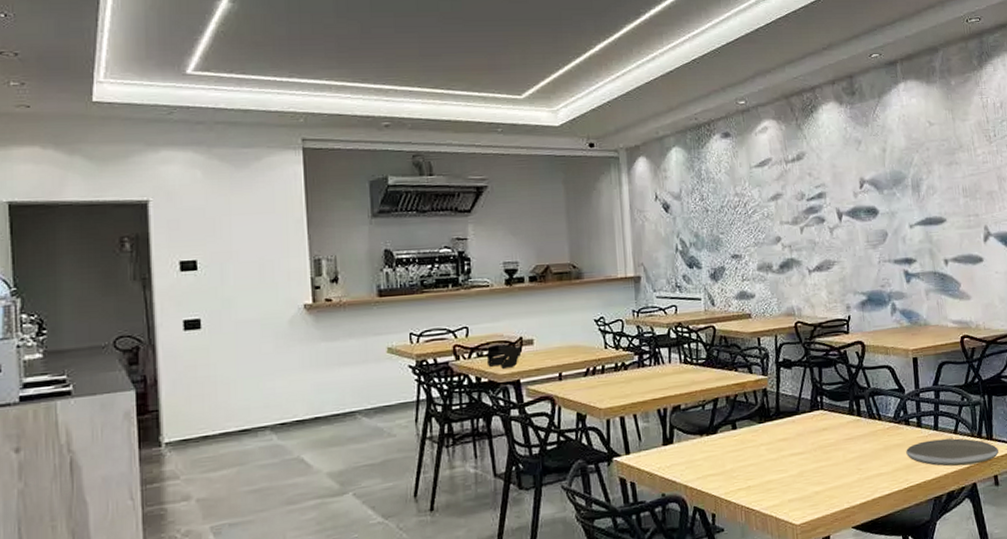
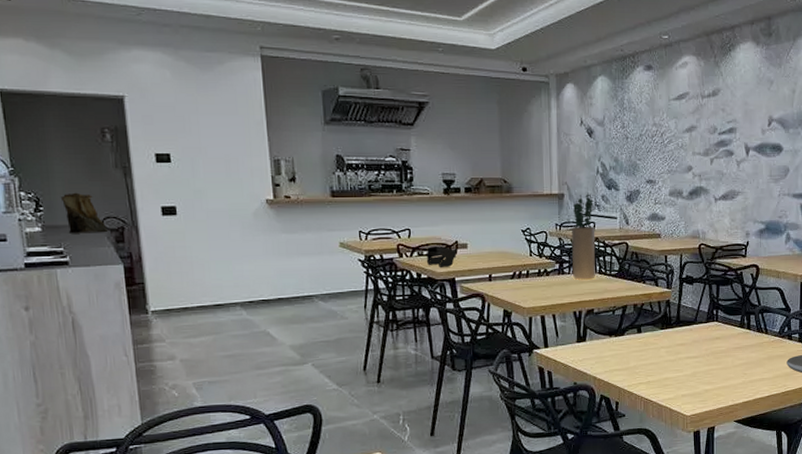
paper bag: none [67,310,121,358] -> present [60,192,109,234]
vase: none [651,273,680,373] -> present [572,192,596,280]

